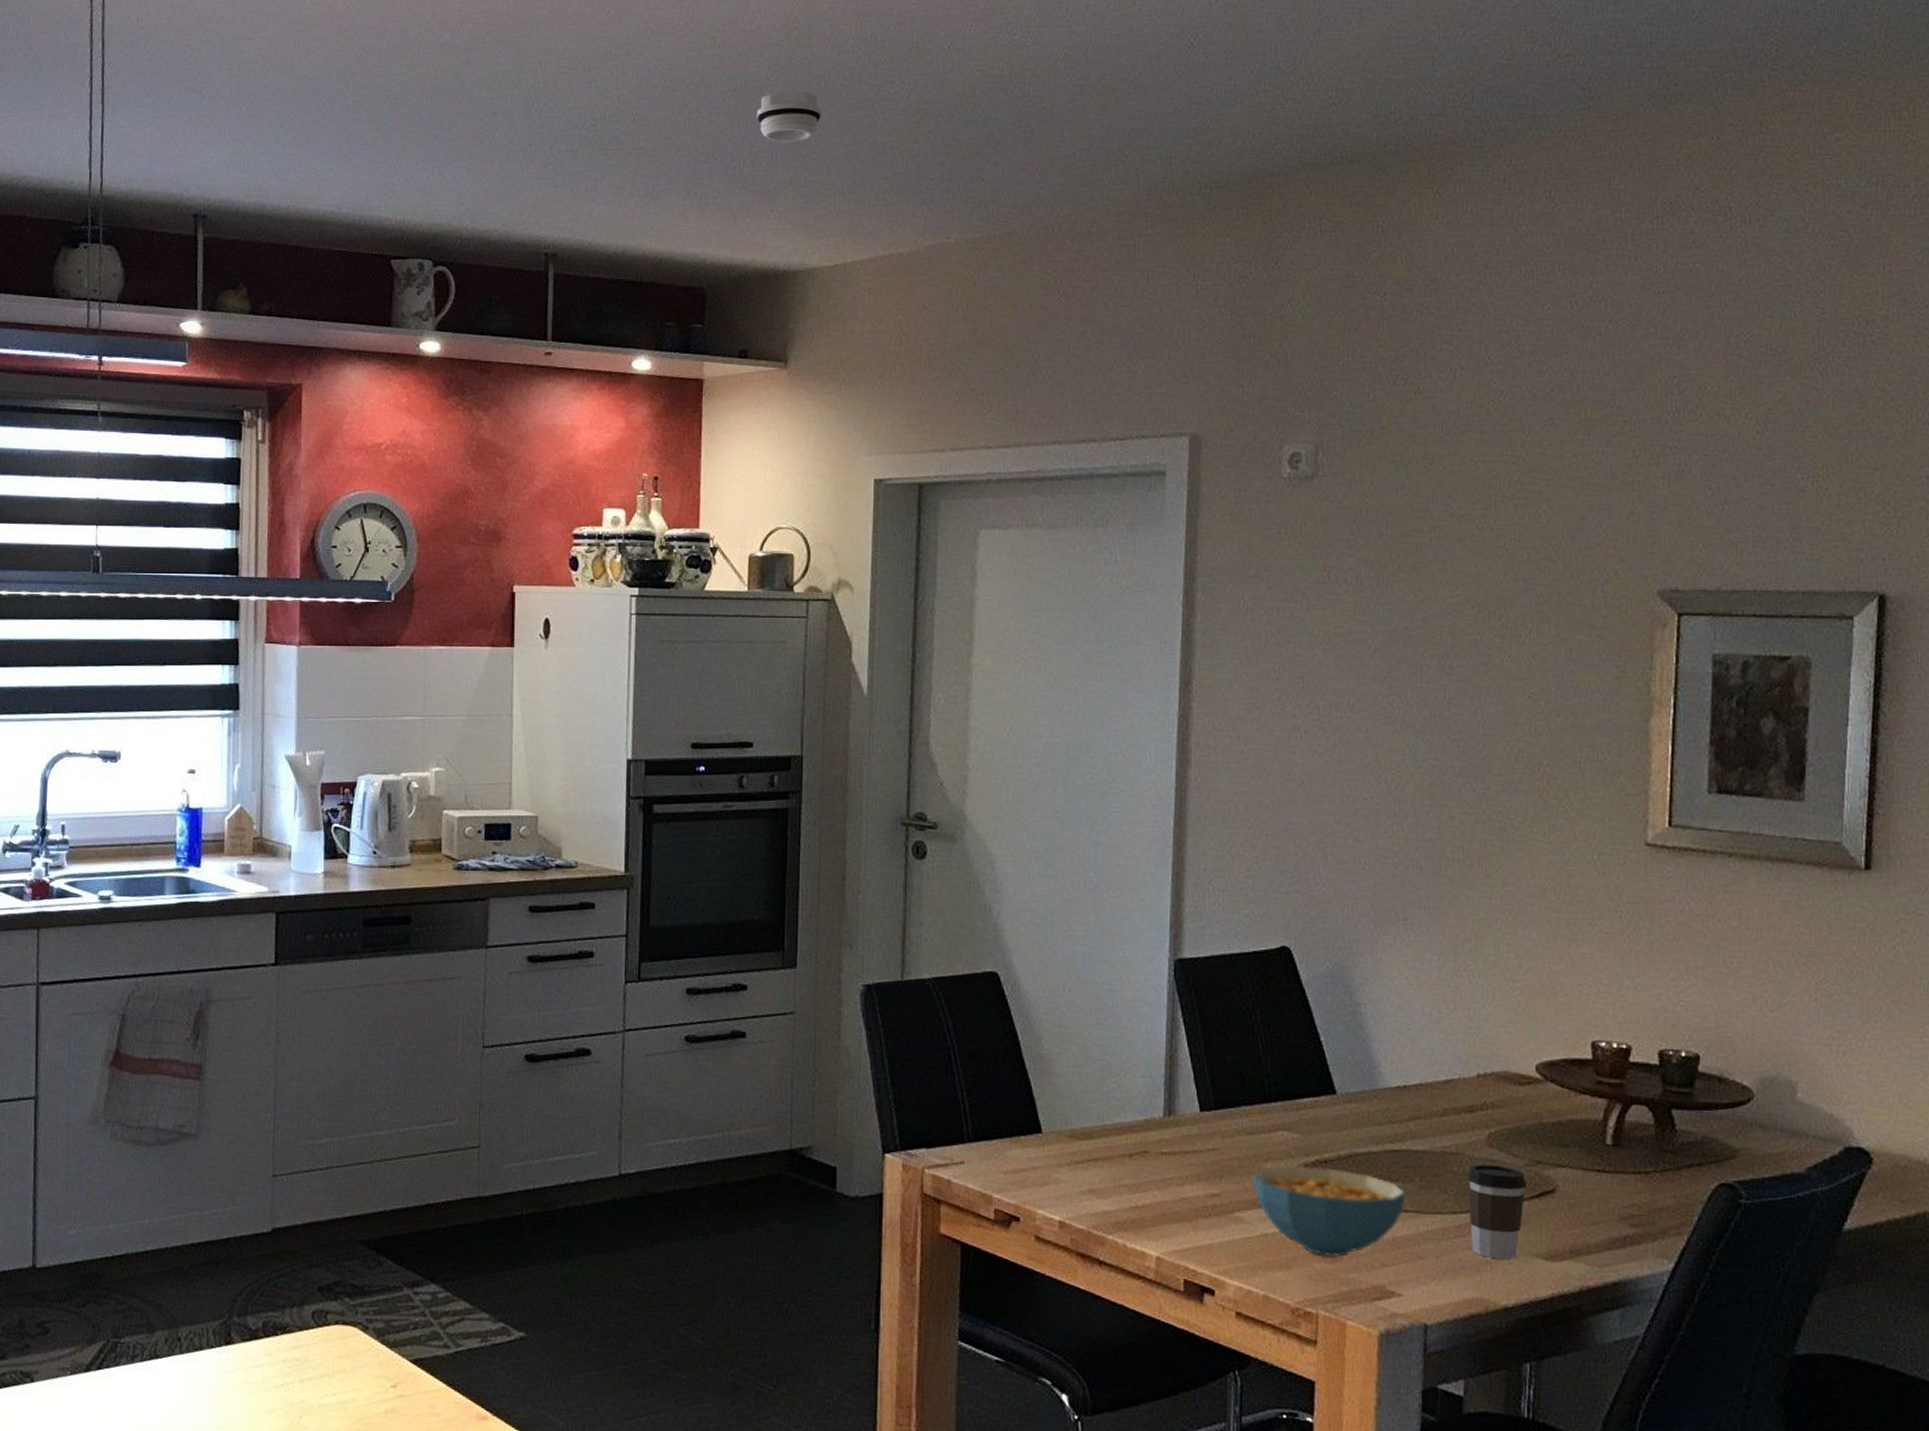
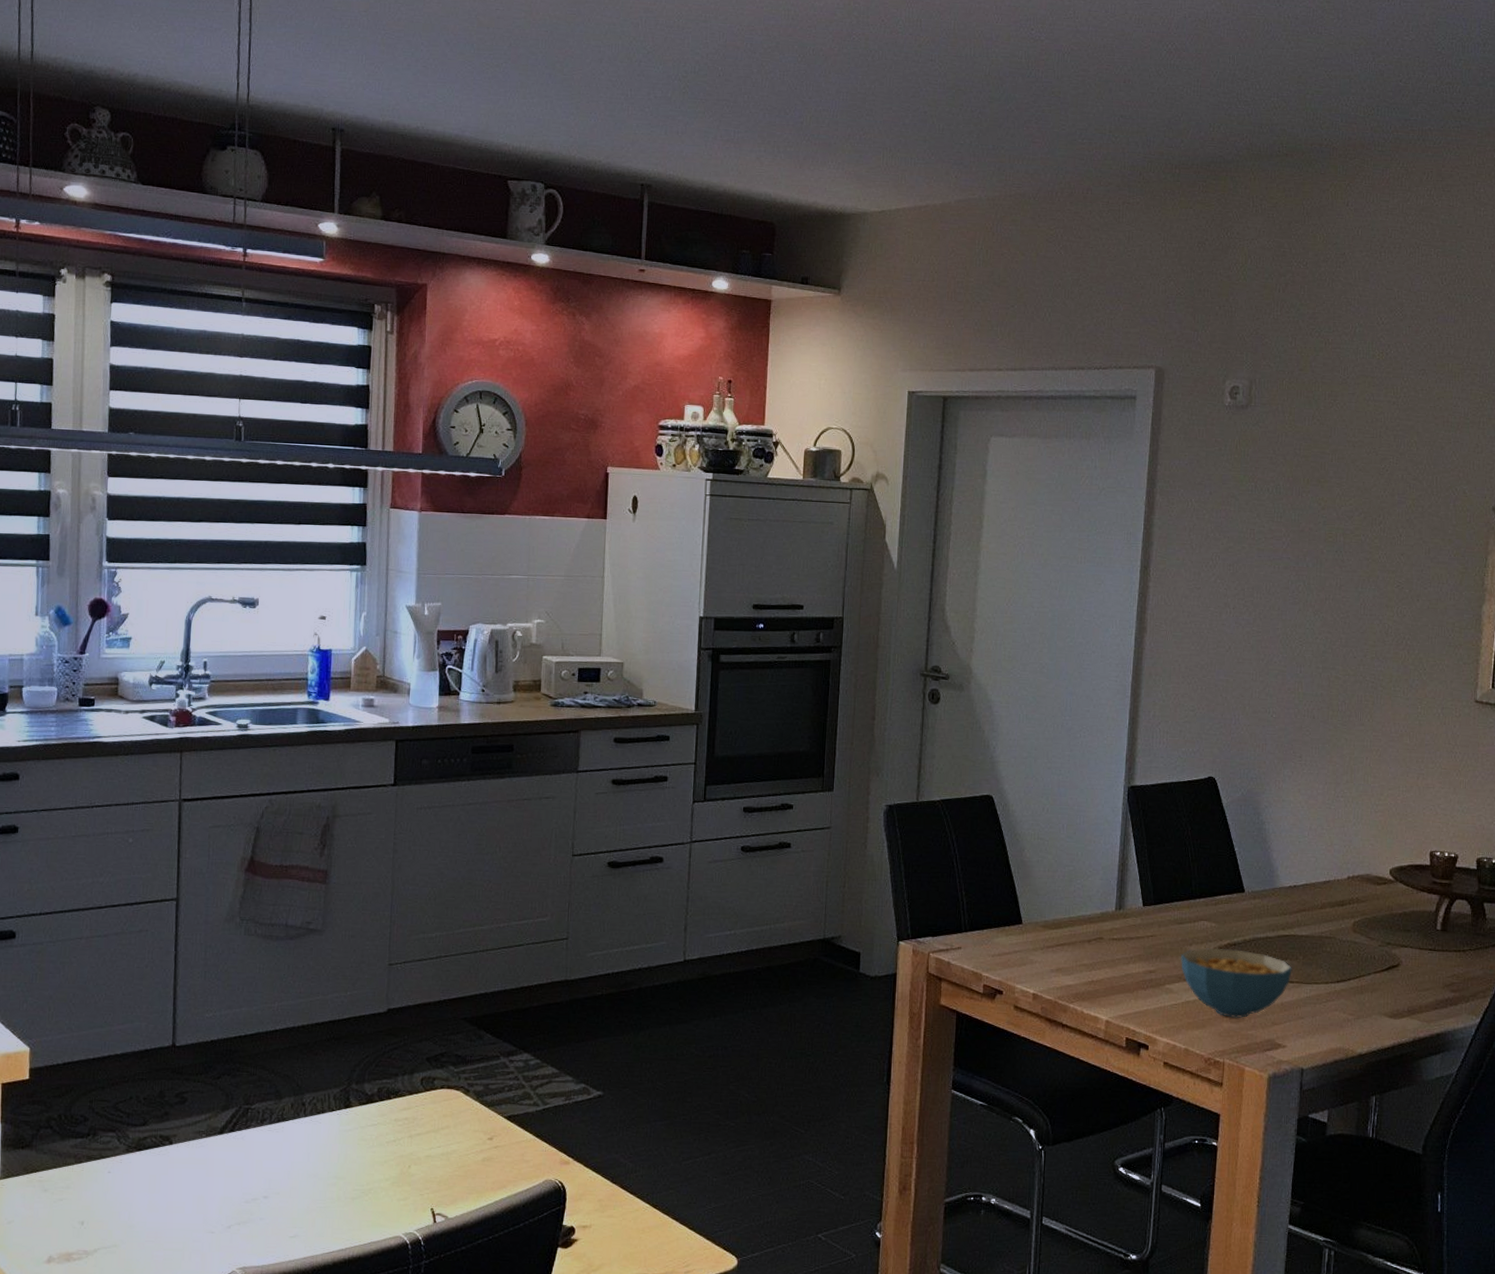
smoke detector: present [756,91,823,143] -> none [821,60,876,105]
coffee cup: present [1467,1164,1526,1260] -> none [1337,945,1379,1018]

